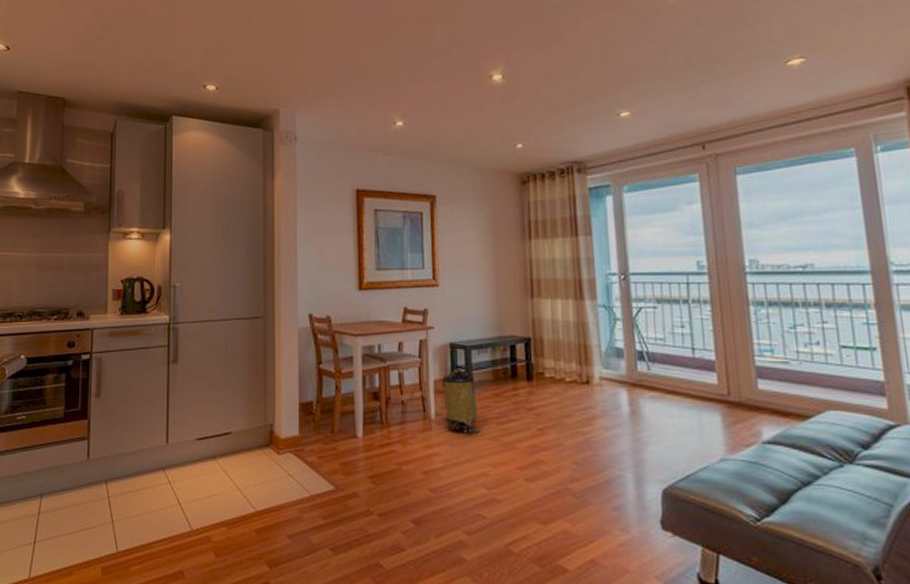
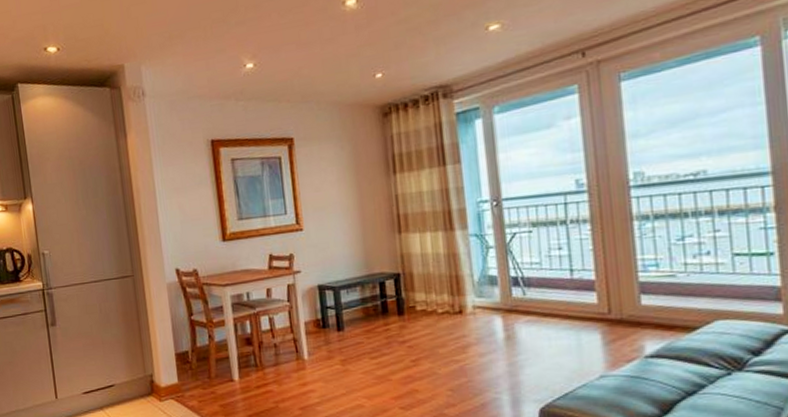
trash can: present [441,368,480,435] -> none [311,308,353,371]

